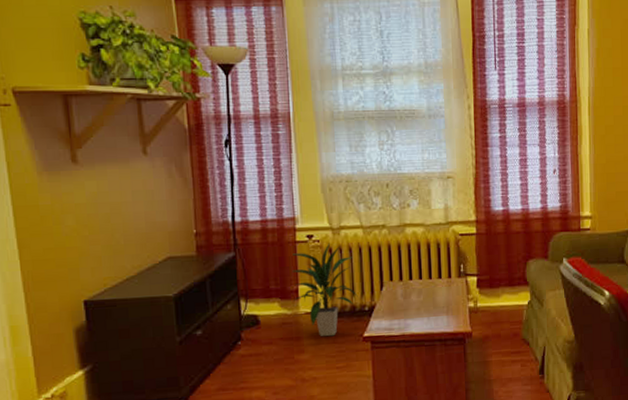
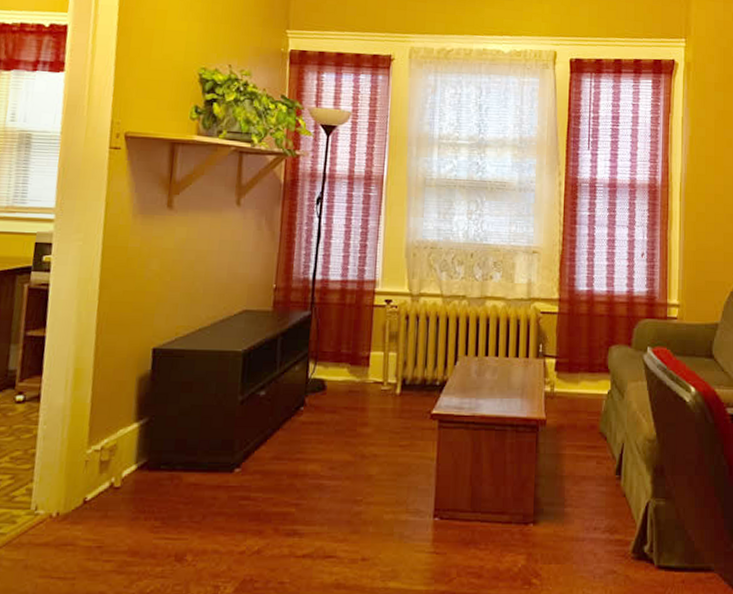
indoor plant: present [292,243,358,337] -> none [362,309,430,410]

